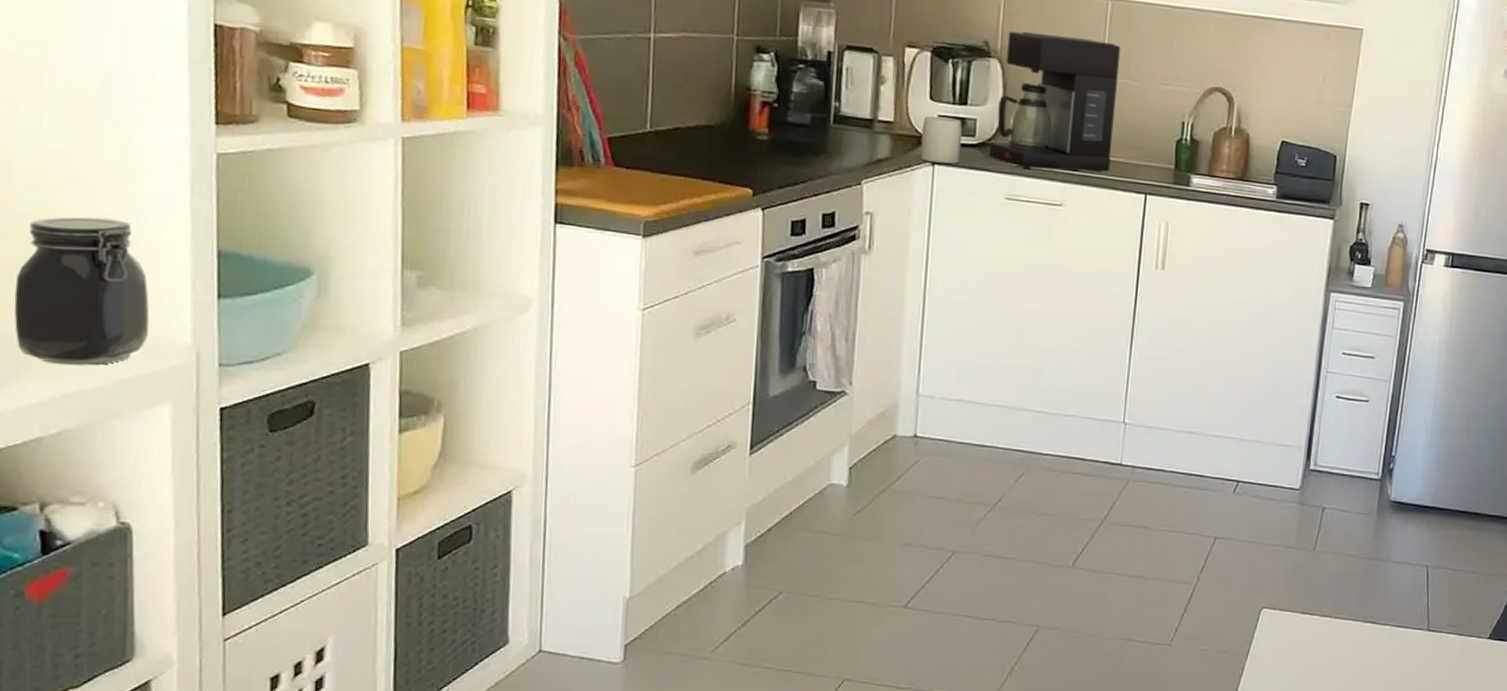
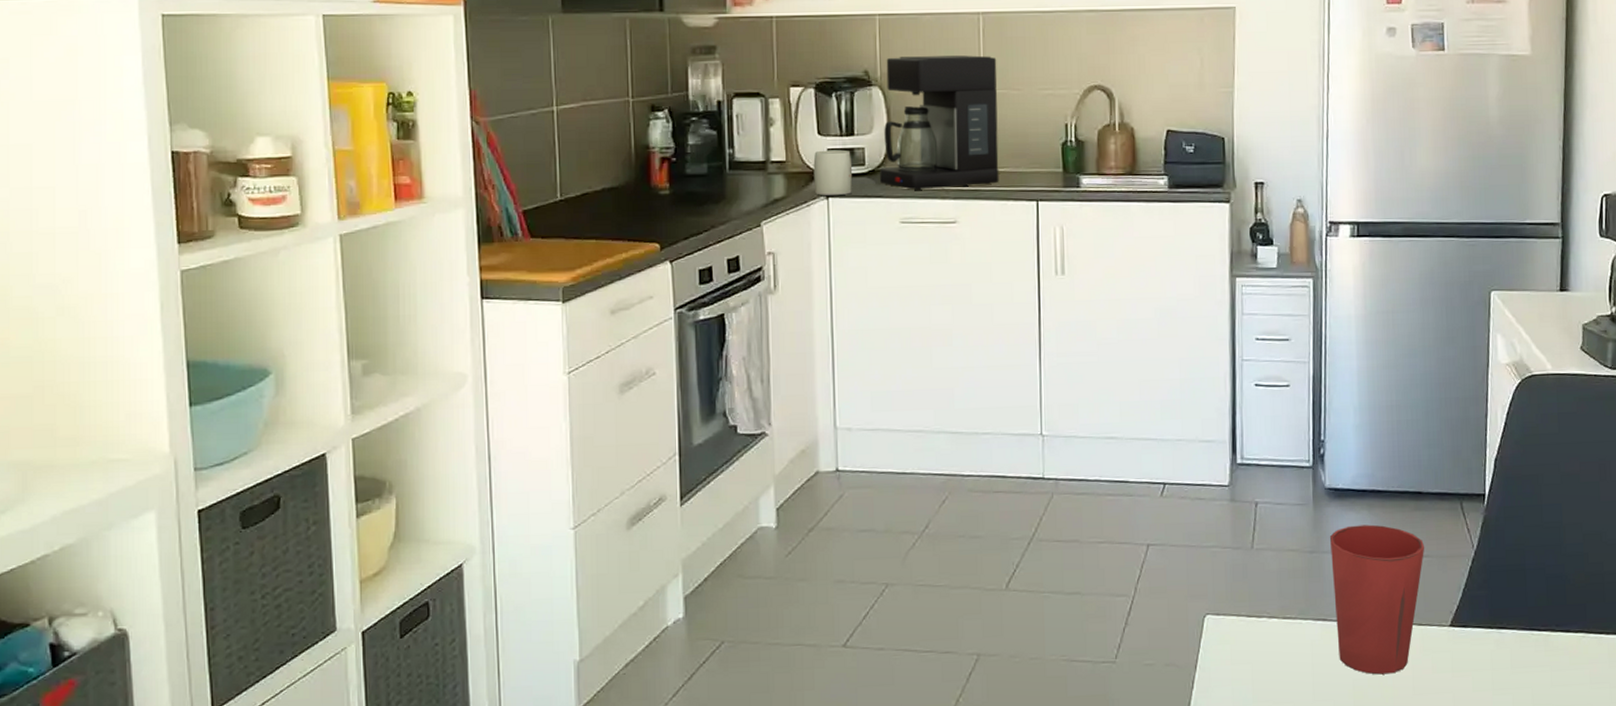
jar: present [13,216,150,366] -> none [17,342,132,485]
cup: none [1382,538,1475,677] -> present [1329,524,1425,675]

